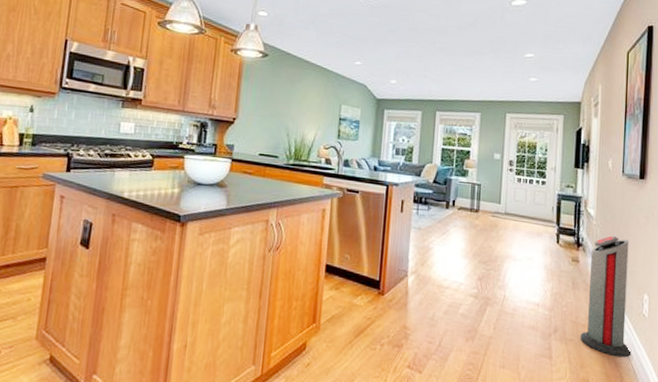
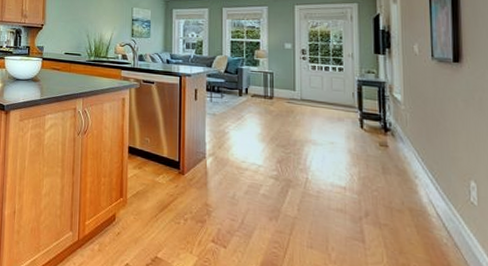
air purifier: present [580,235,632,358] -> none [396,120,460,247]

